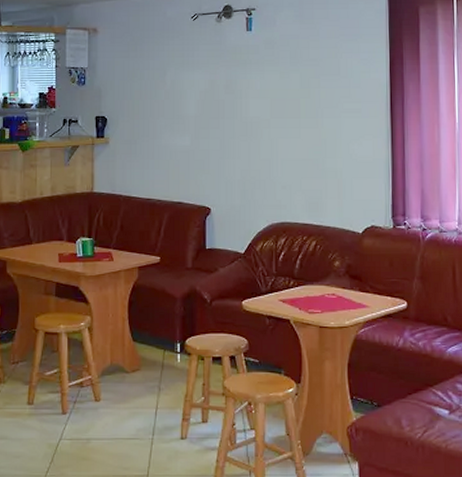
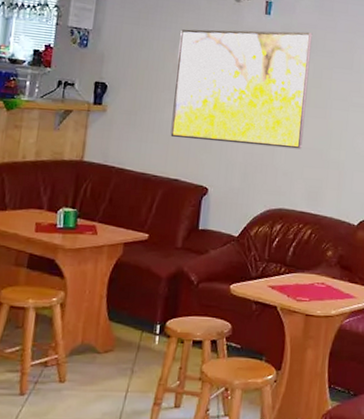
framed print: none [168,43,297,162] -> present [170,29,313,149]

